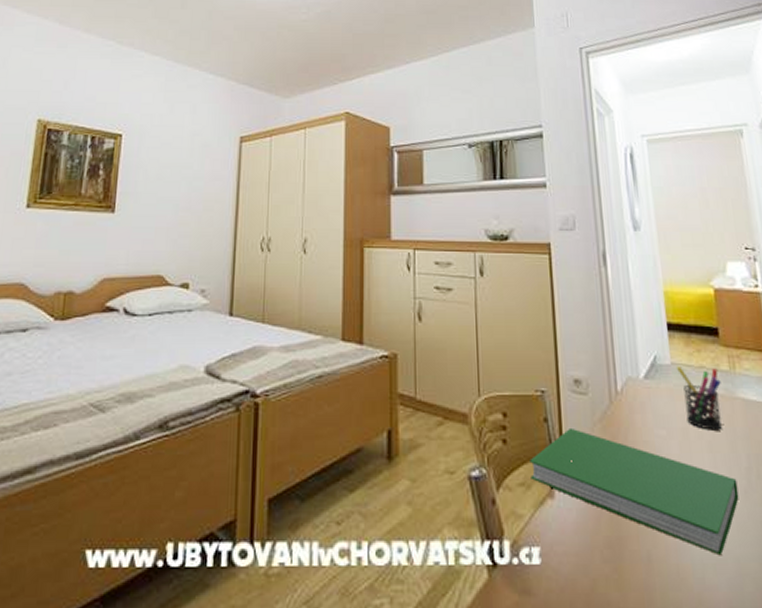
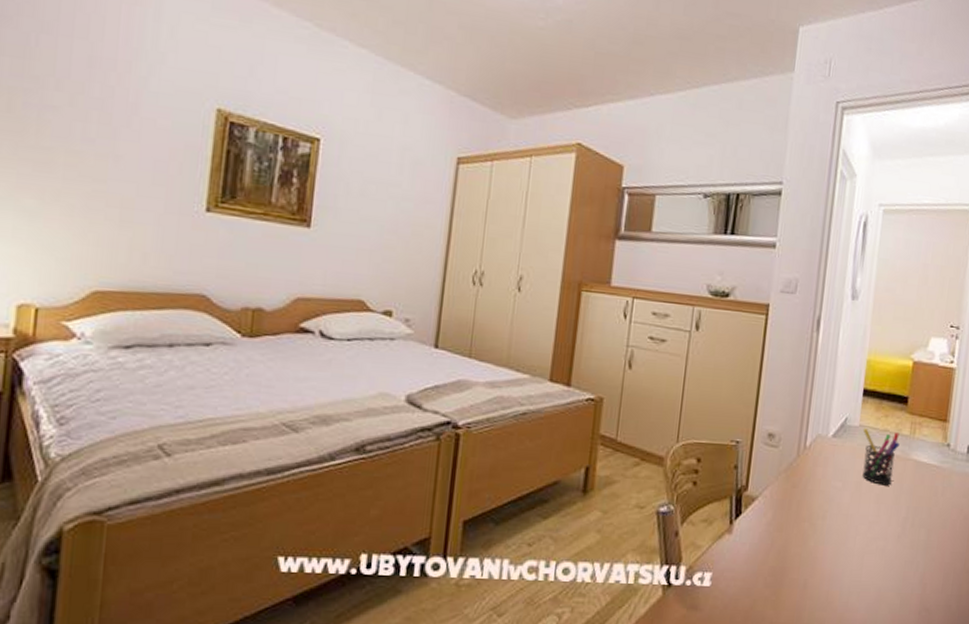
hardcover book: present [530,427,739,556] -> none [713,475,894,586]

